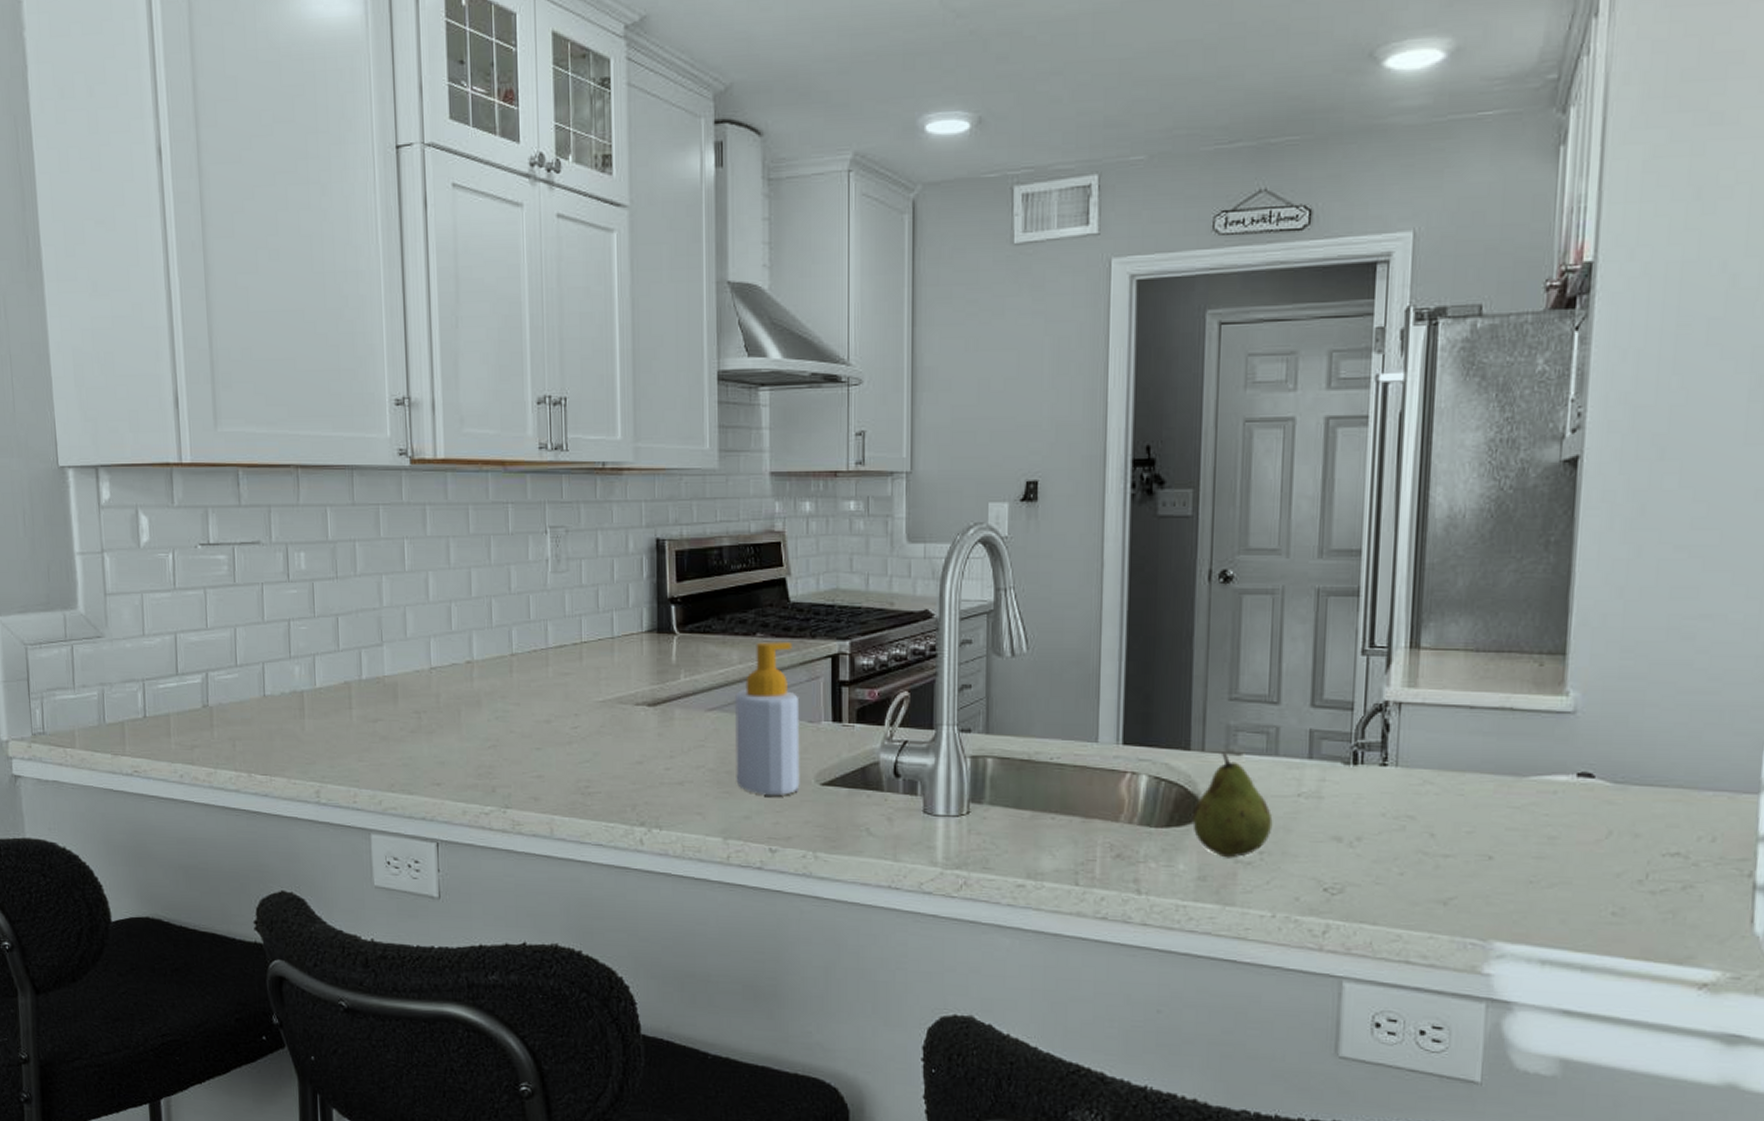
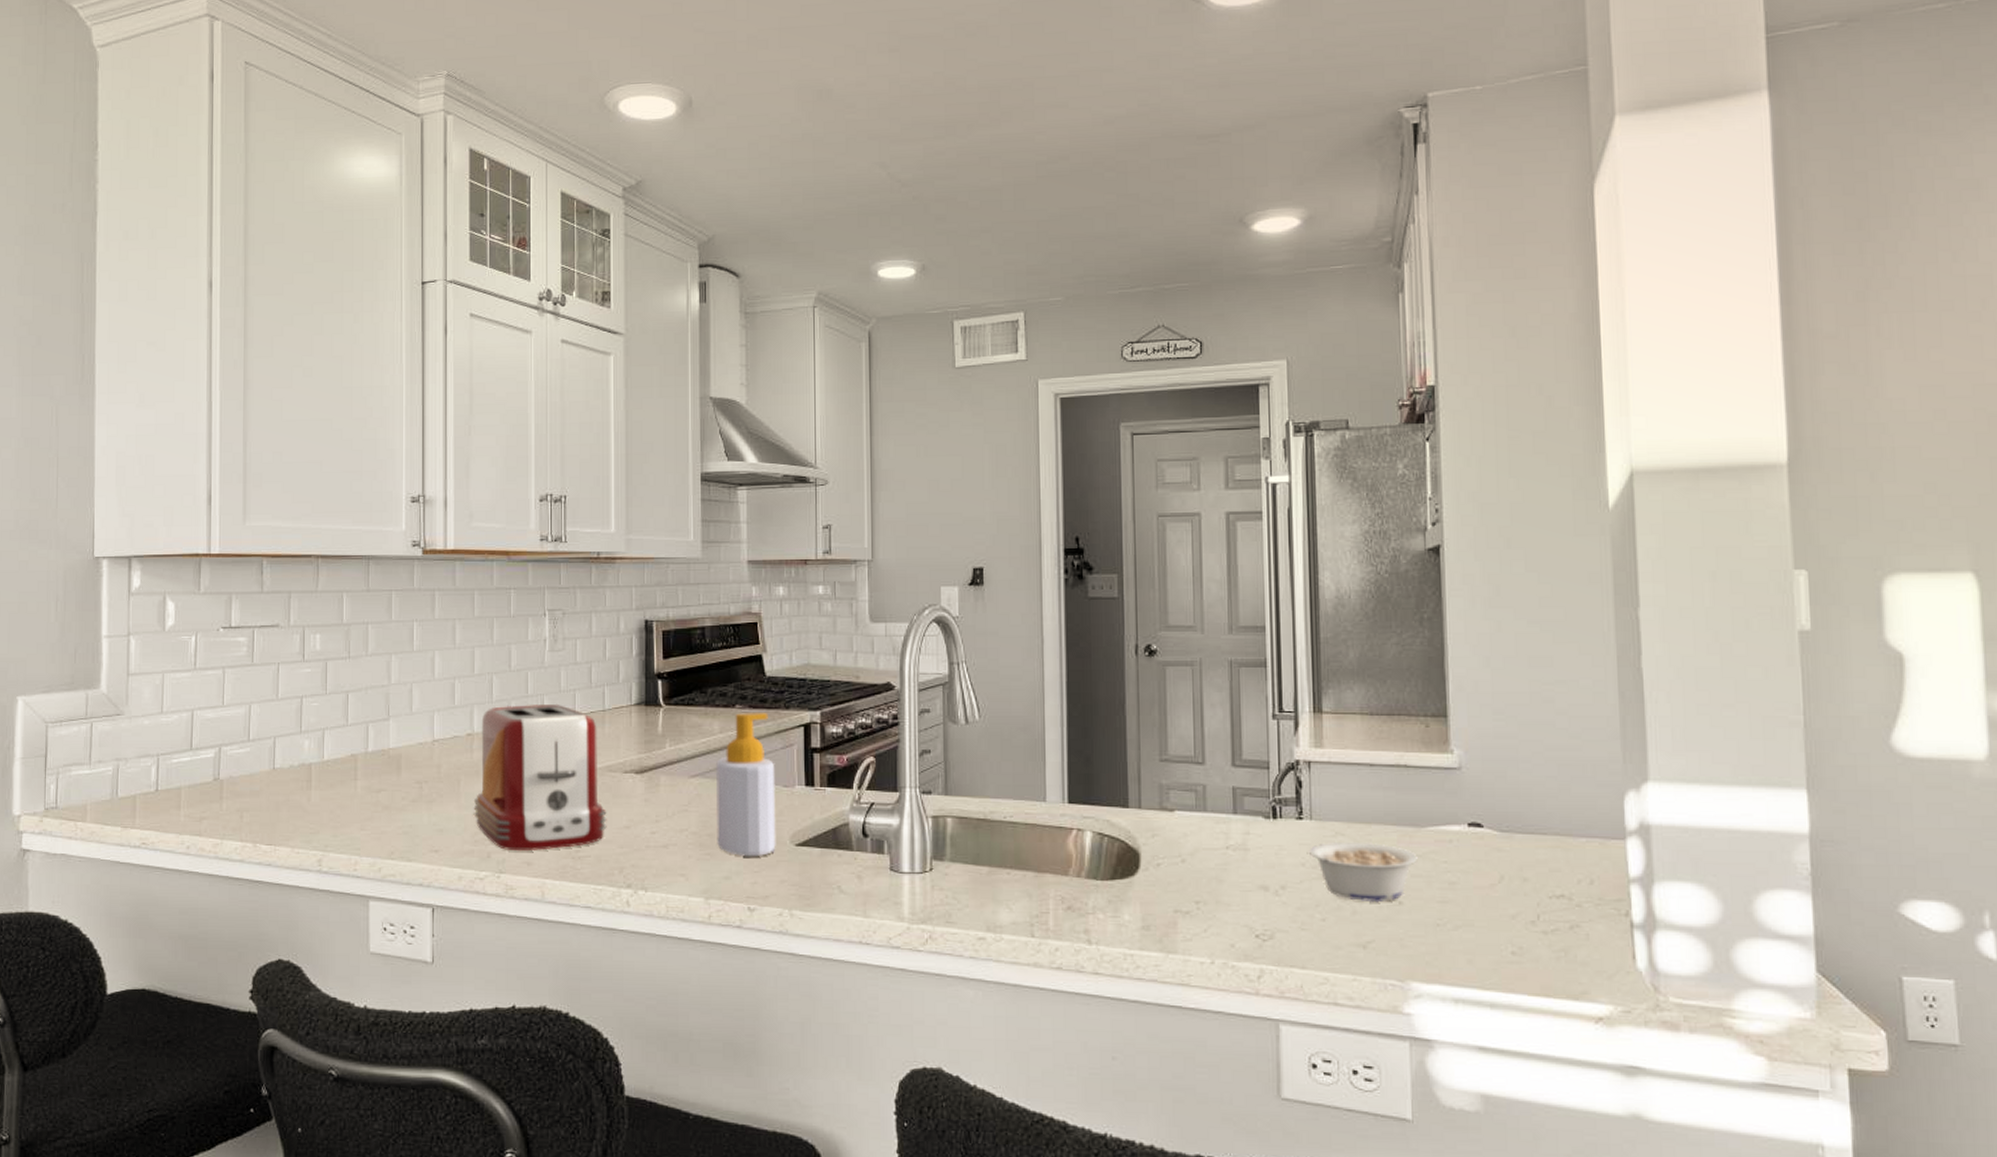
toaster: none [475,631,618,785] -> present [473,705,607,850]
fruit: present [1191,752,1273,858] -> none [1133,809,1206,908]
legume: none [1388,791,1515,857] -> present [1307,842,1418,903]

